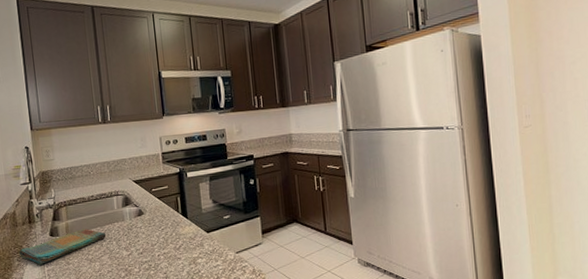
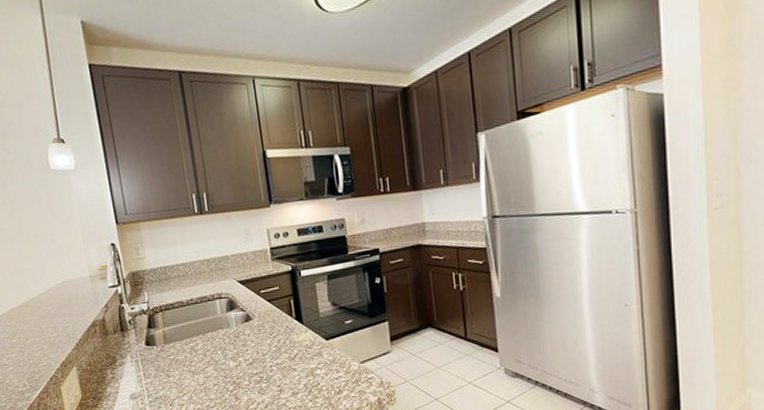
dish towel: present [18,228,107,265] -> none [111,336,210,378]

